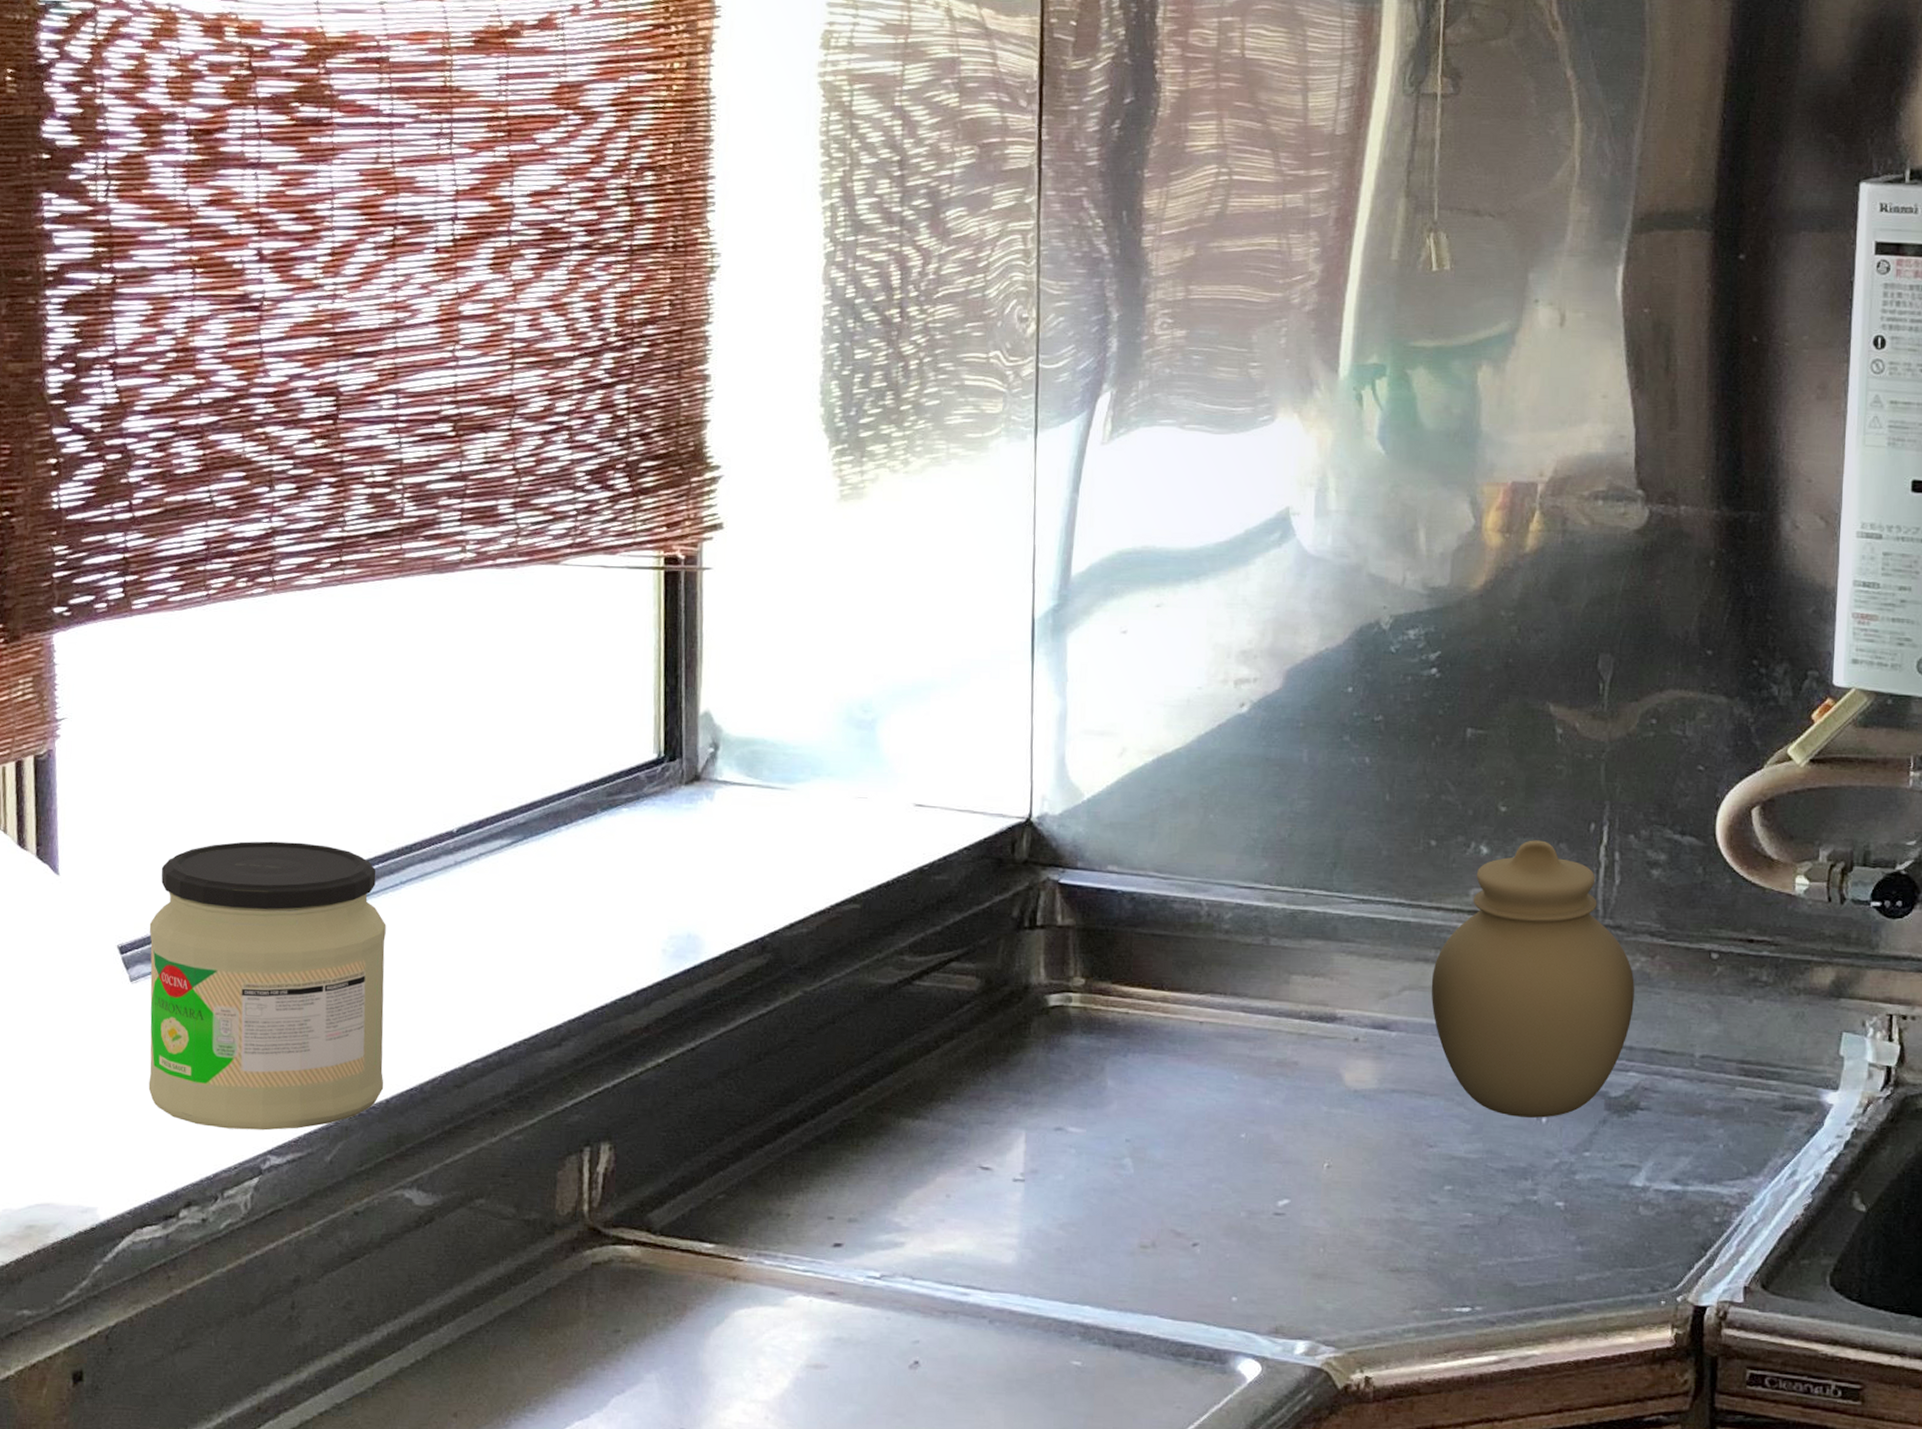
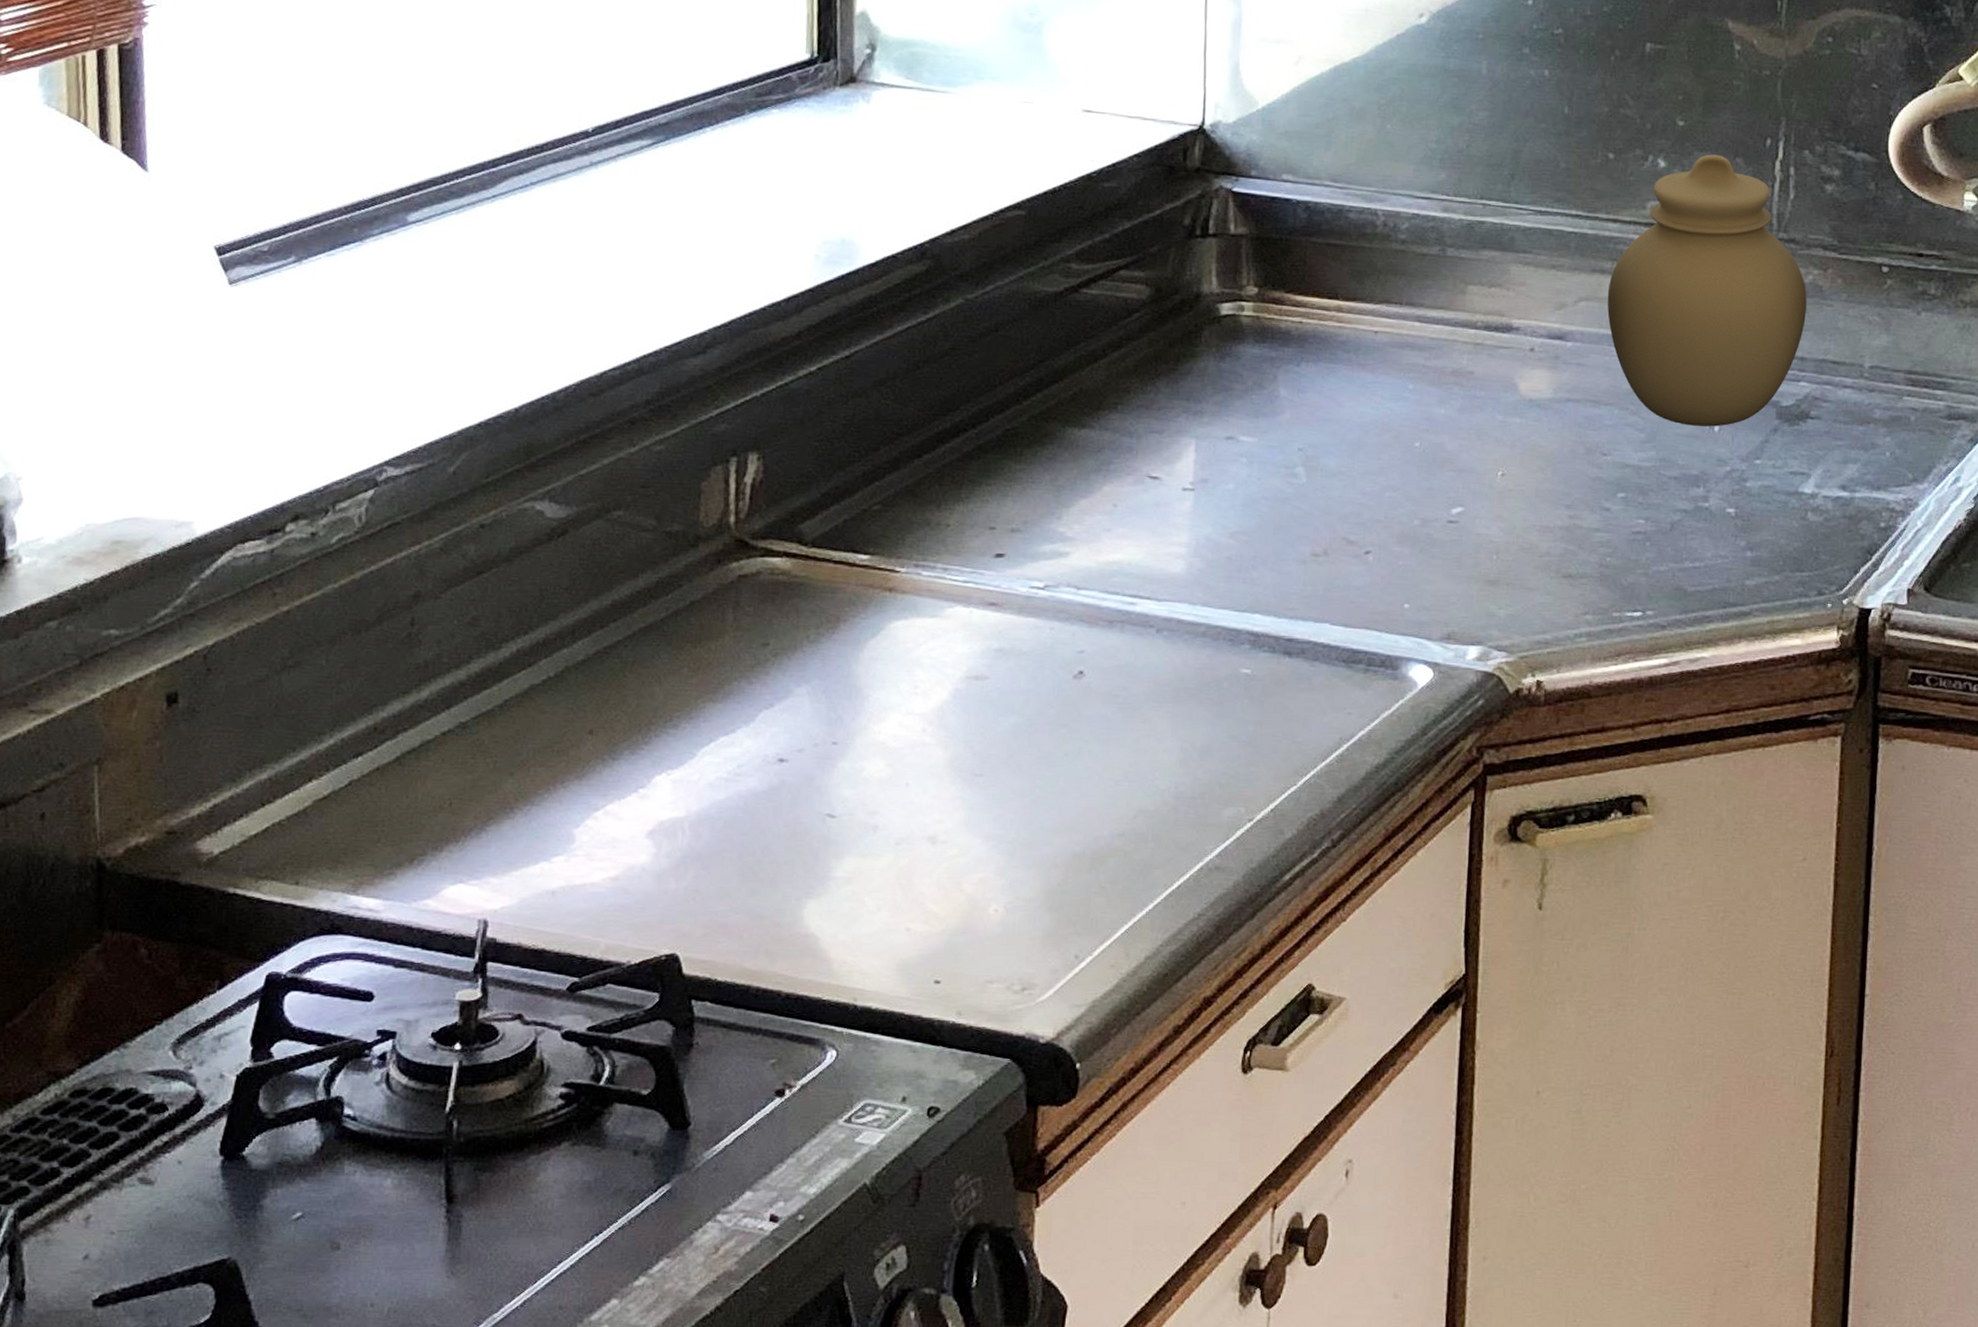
jar: present [148,841,386,1131] -> none [250,138,515,441]

